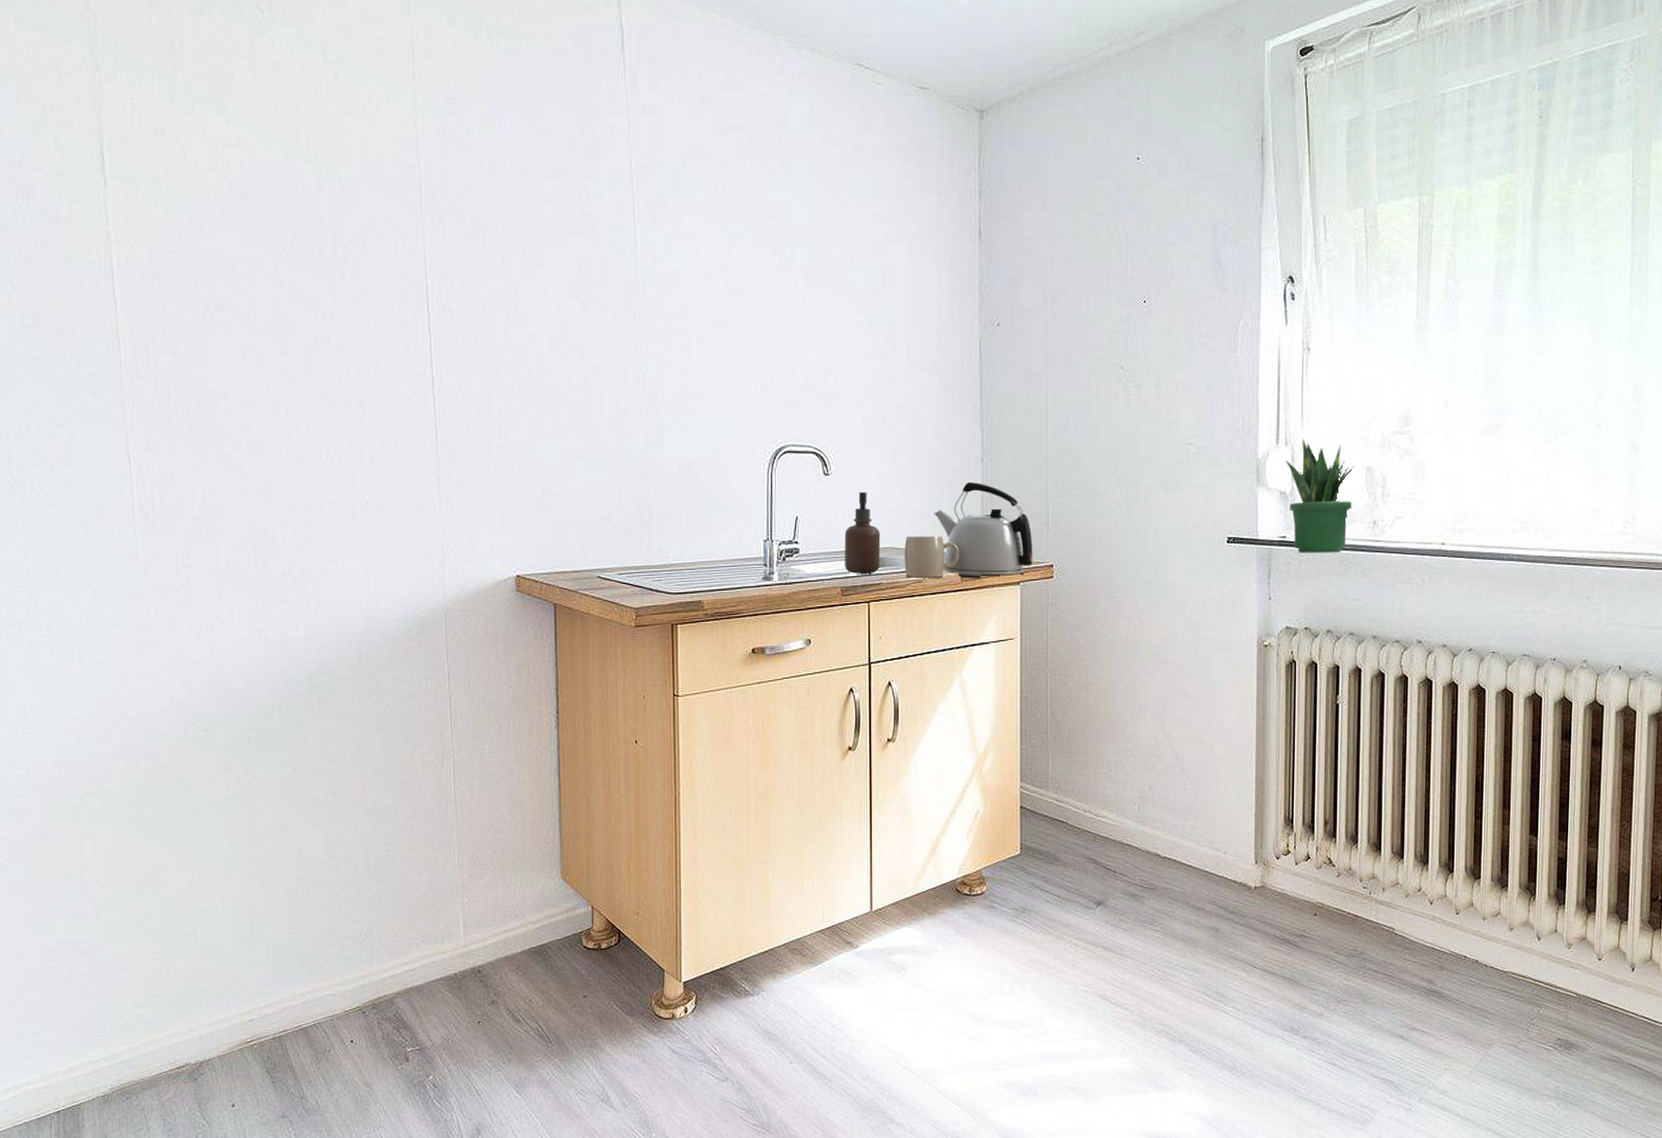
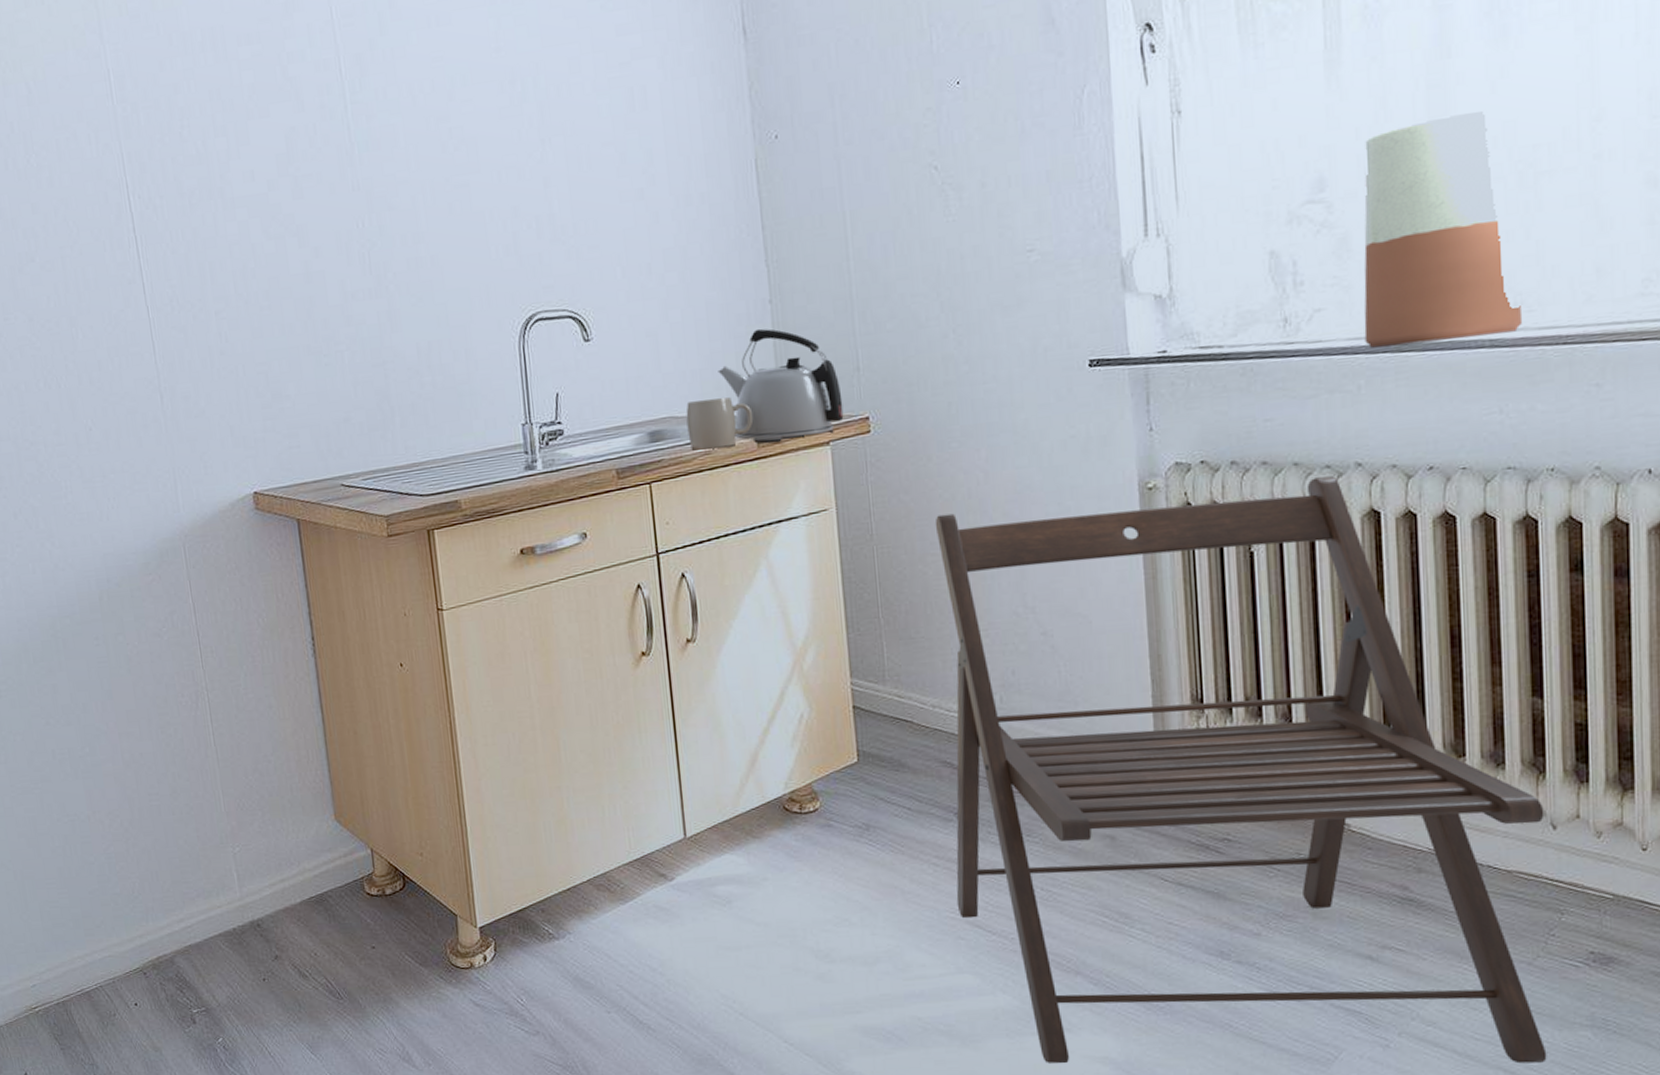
soap dispenser: present [844,491,881,574] -> none [614,355,659,452]
folding chair: none [1090,649,1533,1126] -> present [934,476,1547,1064]
planter: present [1285,439,1354,553] -> none [1158,226,1253,369]
vase: none [1430,379,1541,552] -> present [1364,110,1523,348]

